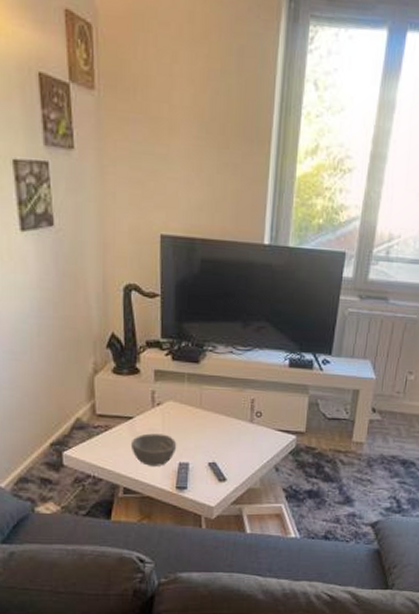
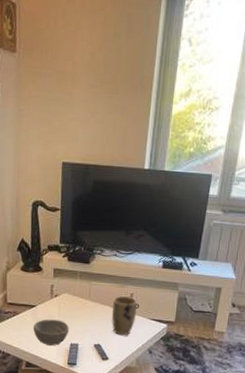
plant pot: none [228,403,260,451] -> present [111,296,138,336]

